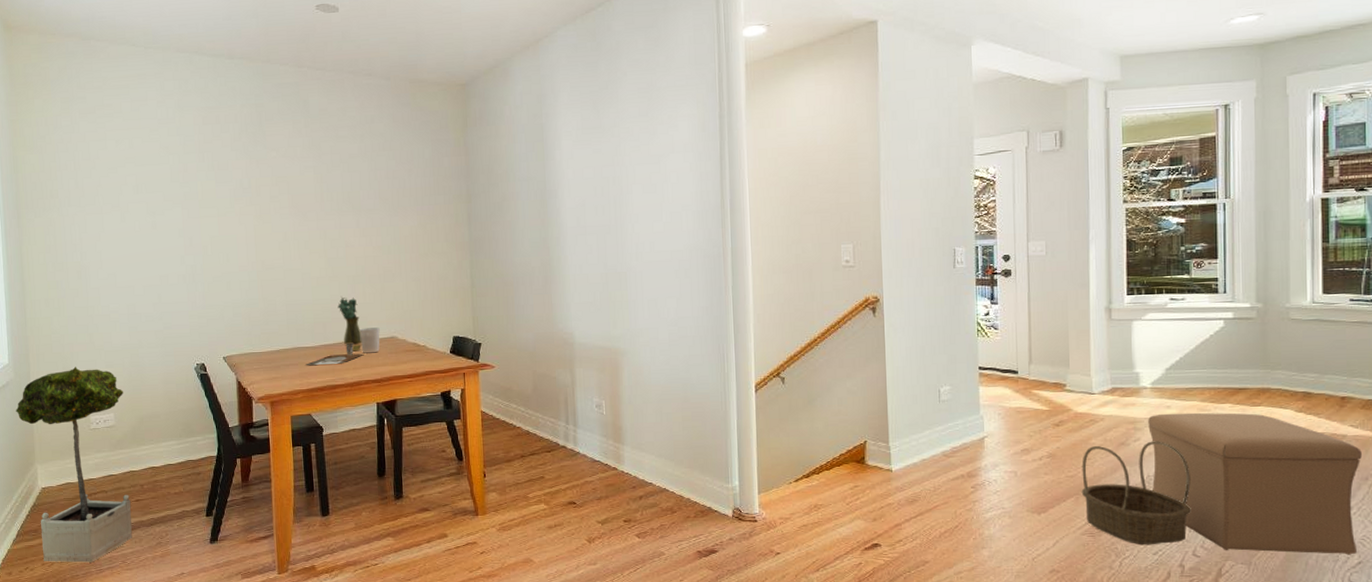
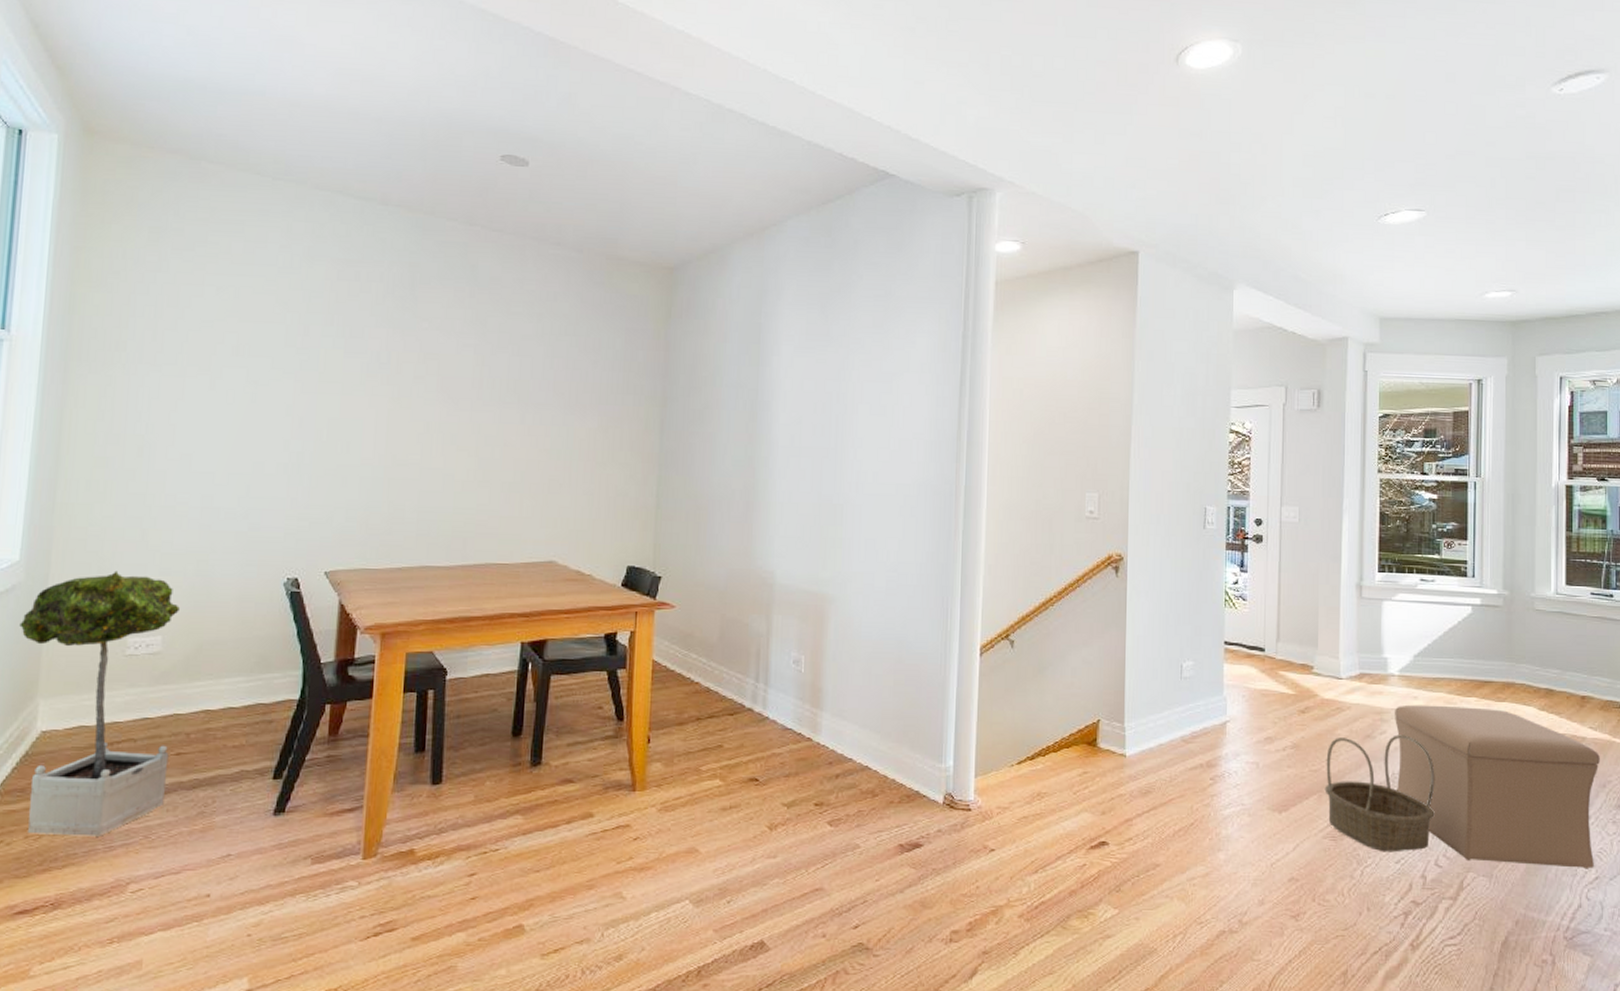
place setting: present [305,342,364,366] -> none [433,564,512,592]
vase: present [337,297,362,352] -> none [484,507,512,576]
candle holder: present [359,327,380,354] -> none [509,548,536,580]

